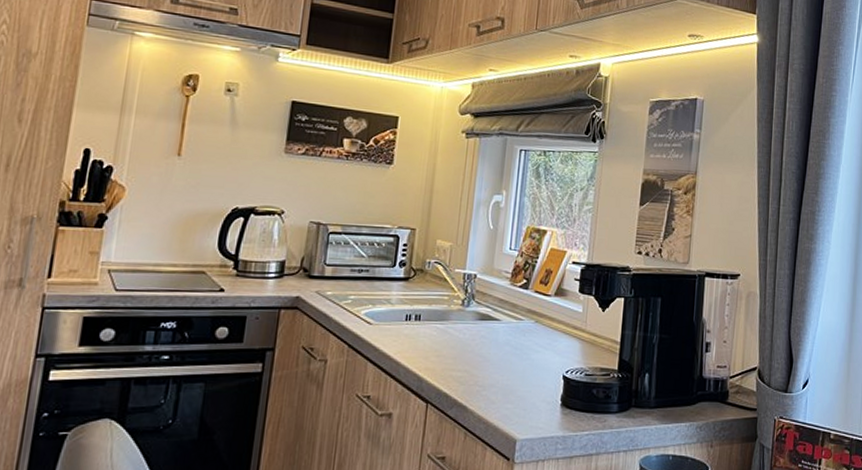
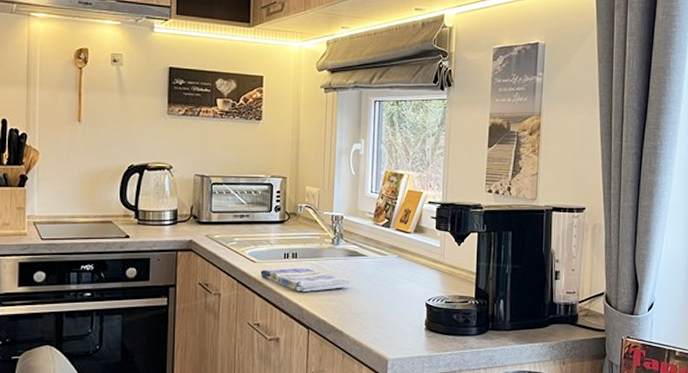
dish towel: none [376,332,480,360] -> present [260,268,351,292]

